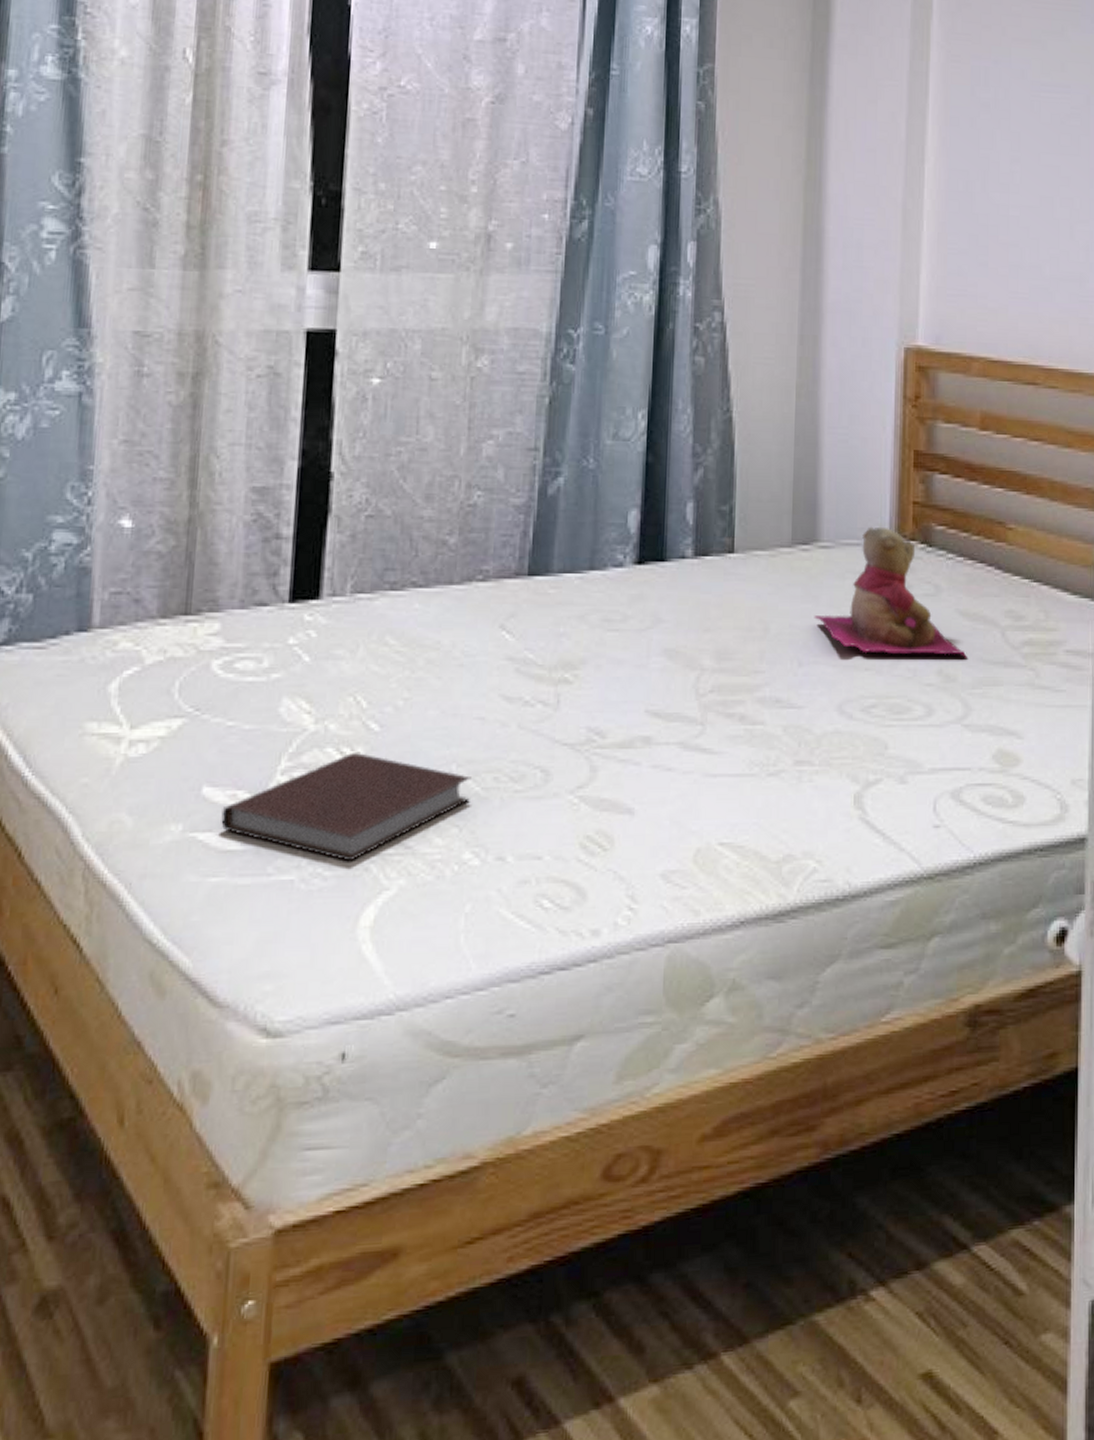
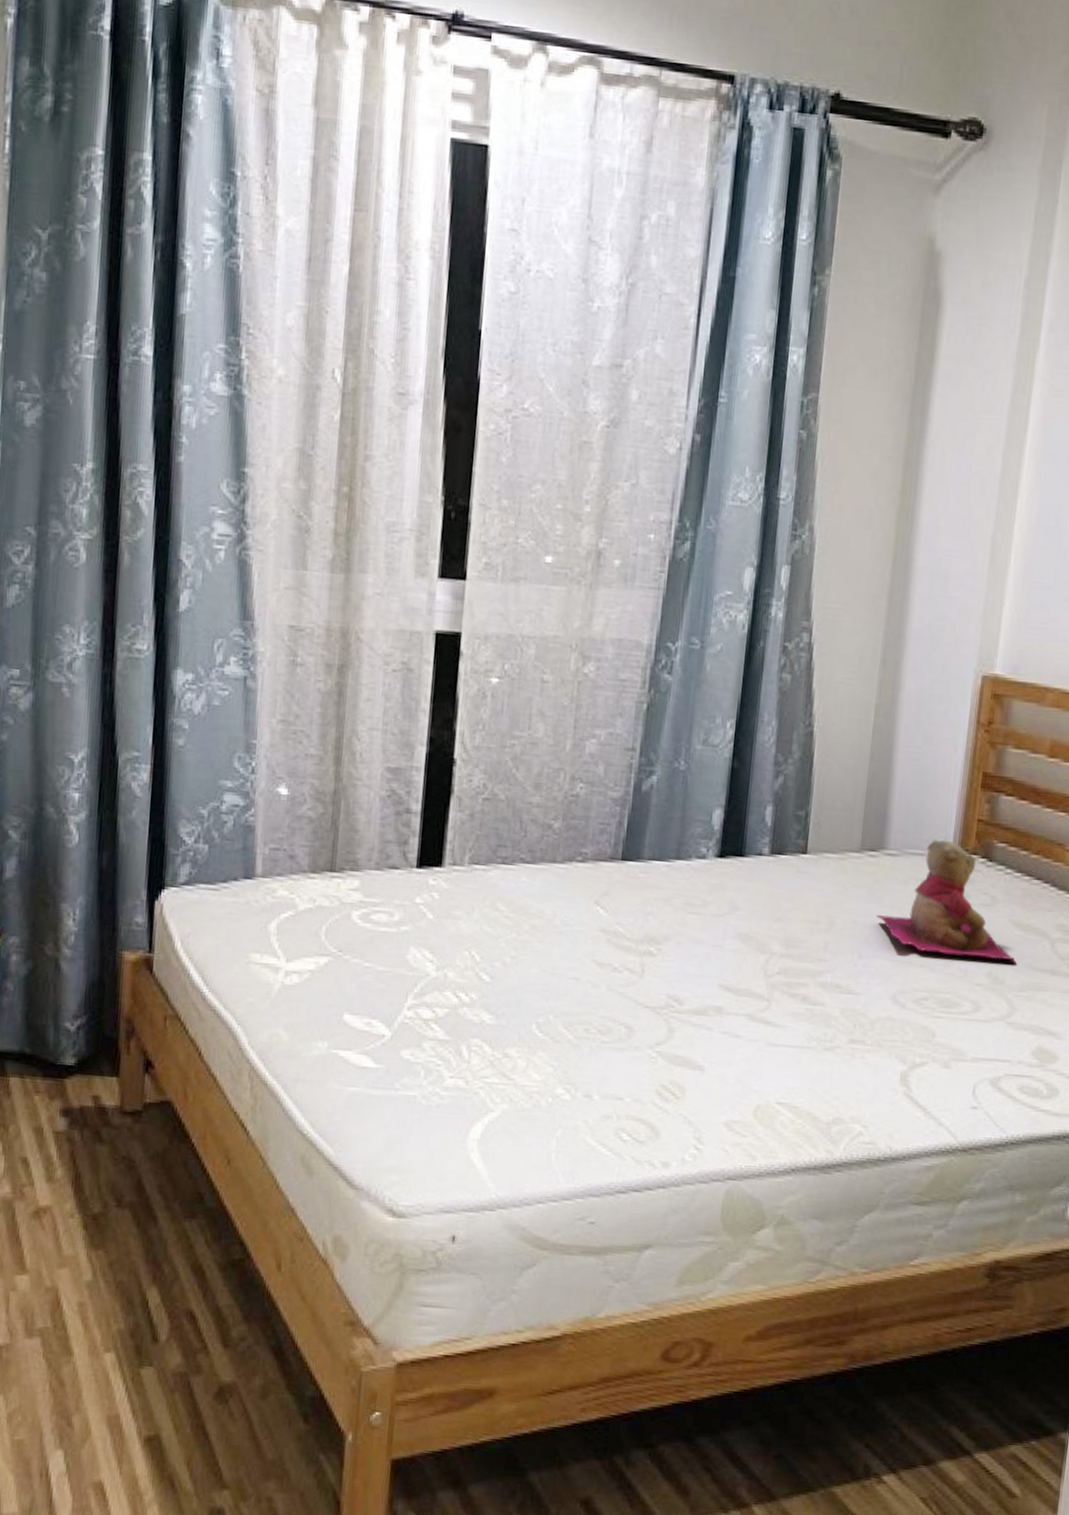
notebook: present [221,753,471,862] -> none [358,997,566,1086]

